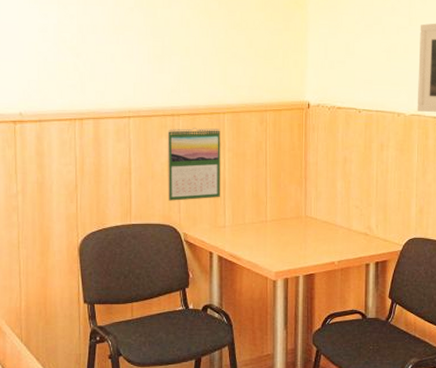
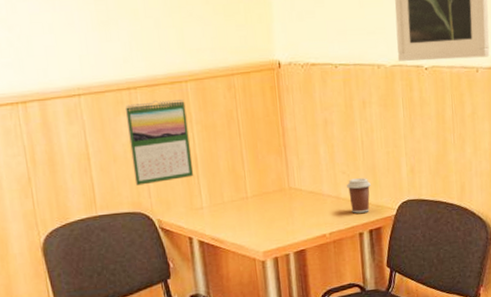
coffee cup: none [359,214,381,245] -> present [347,178,371,213]

